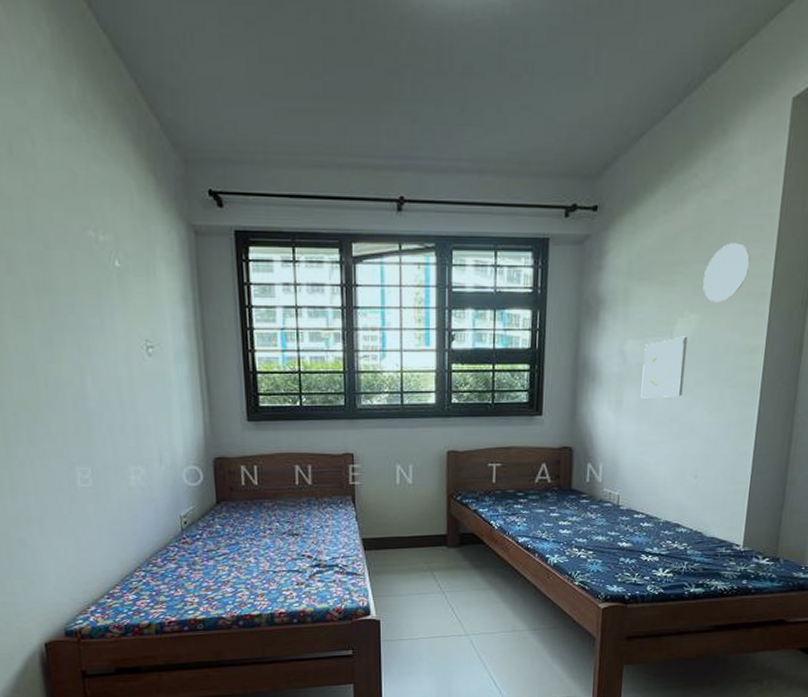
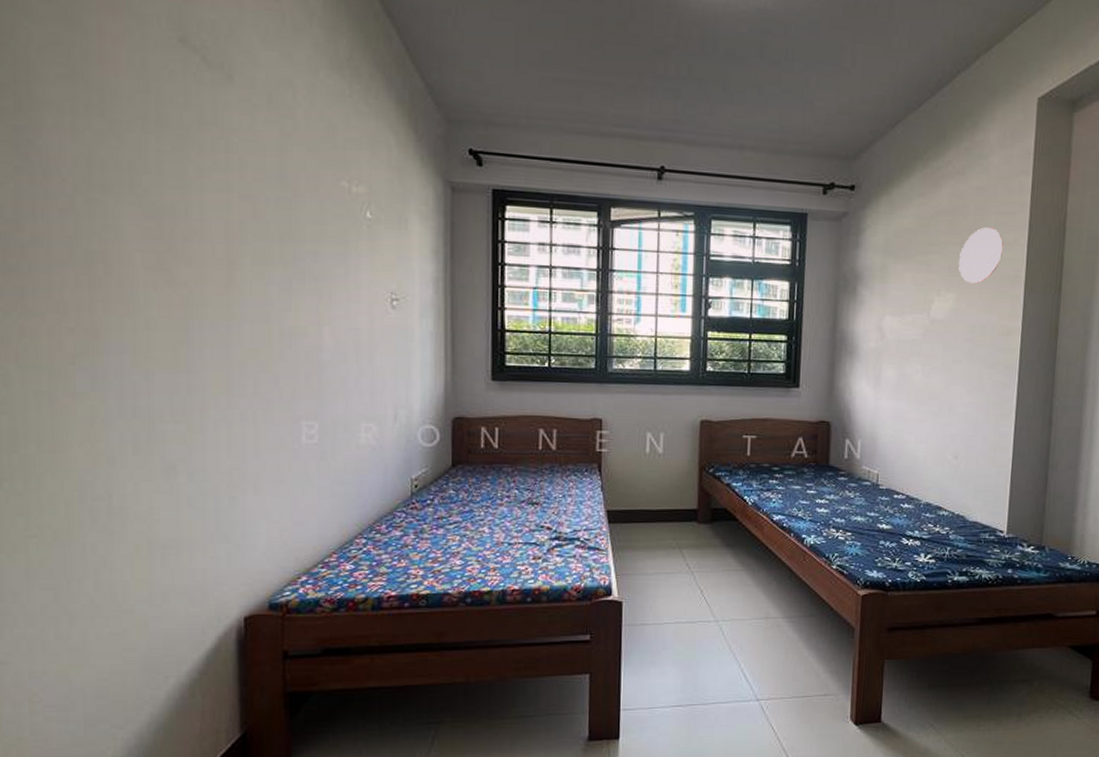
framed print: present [641,336,688,398] -> none [899,314,945,375]

